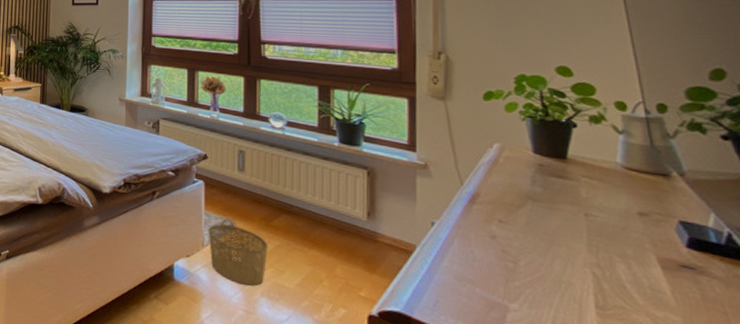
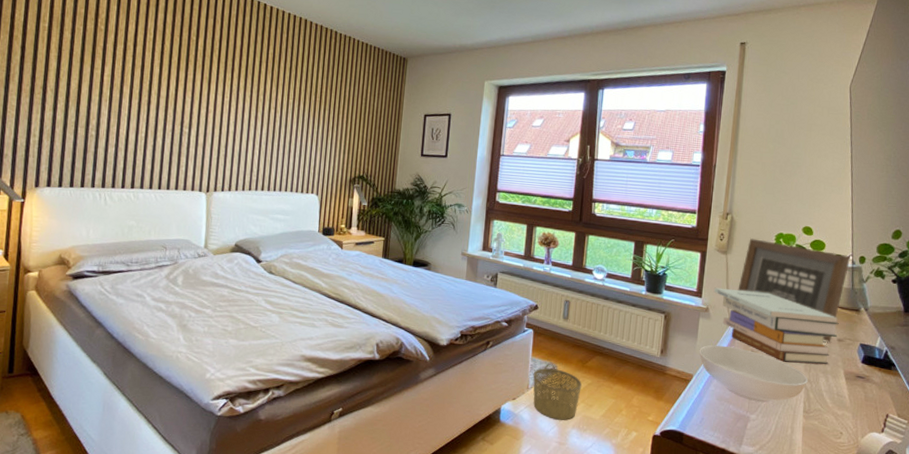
bowl: none [420,210,598,290] -> present [699,345,809,402]
books: none [432,140,636,246] -> present [713,287,839,364]
picture frame: none [467,81,642,215] -> present [738,238,851,342]

